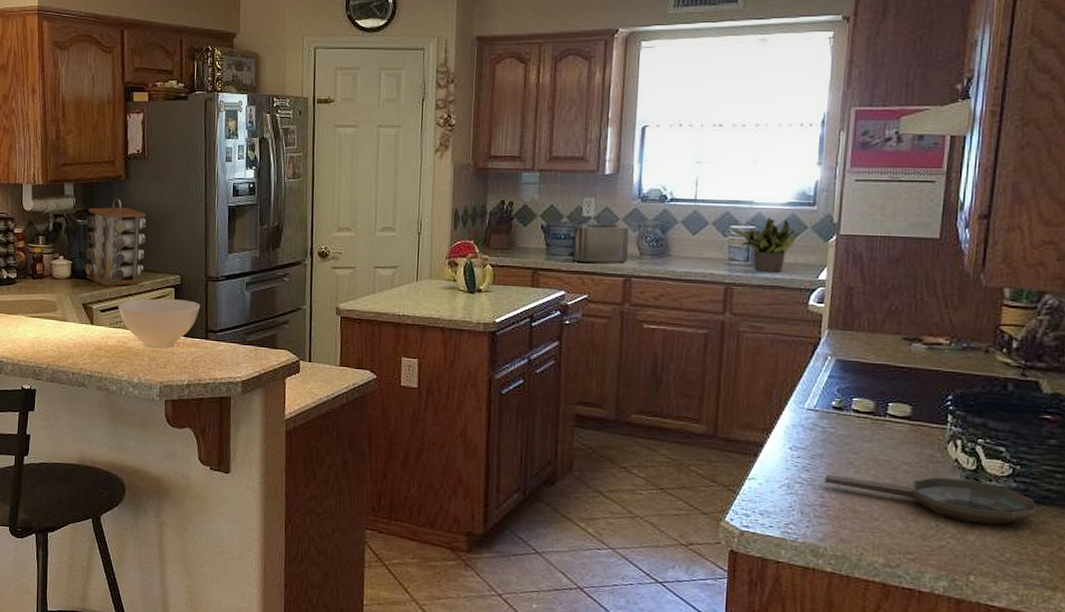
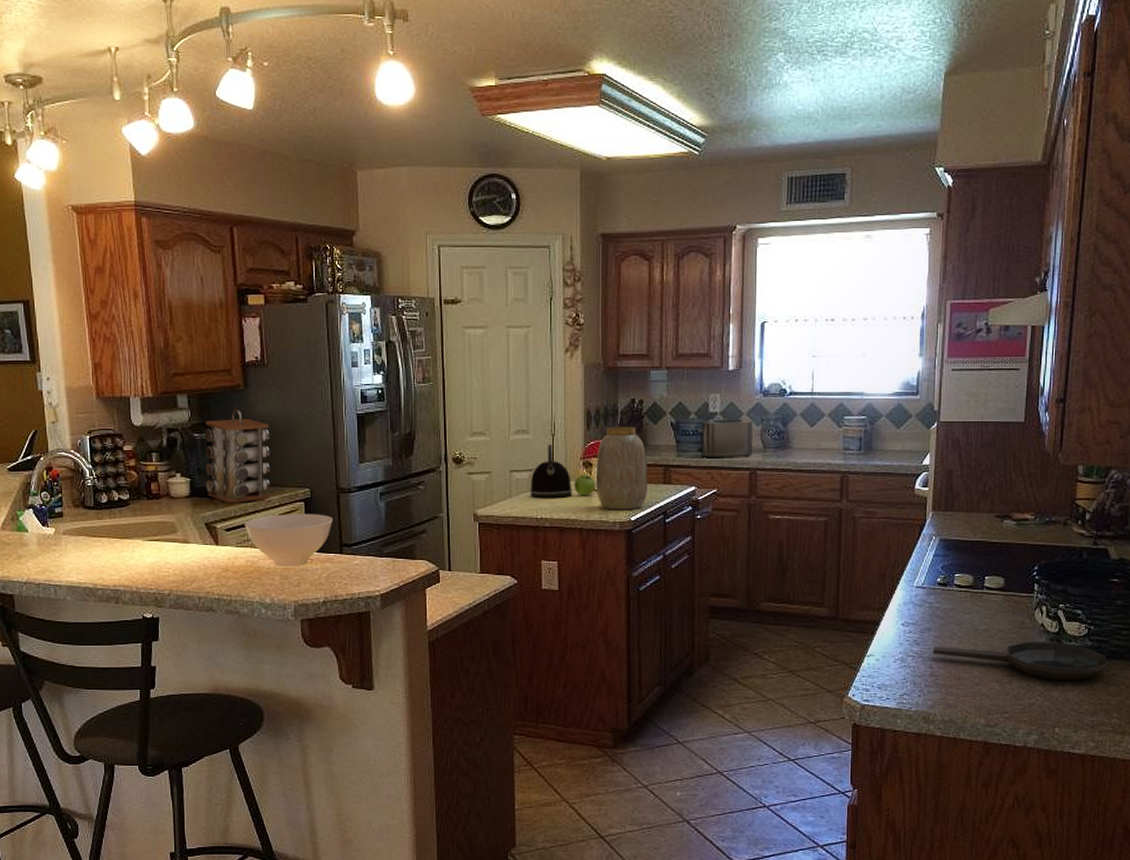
kettle: none [393,242,437,297] -> present [530,443,573,499]
fruit: none [438,274,460,296] -> present [574,475,595,496]
vase: none [461,227,516,312] -> present [596,427,648,510]
potted plant: present [731,217,798,274] -> none [845,407,903,461]

